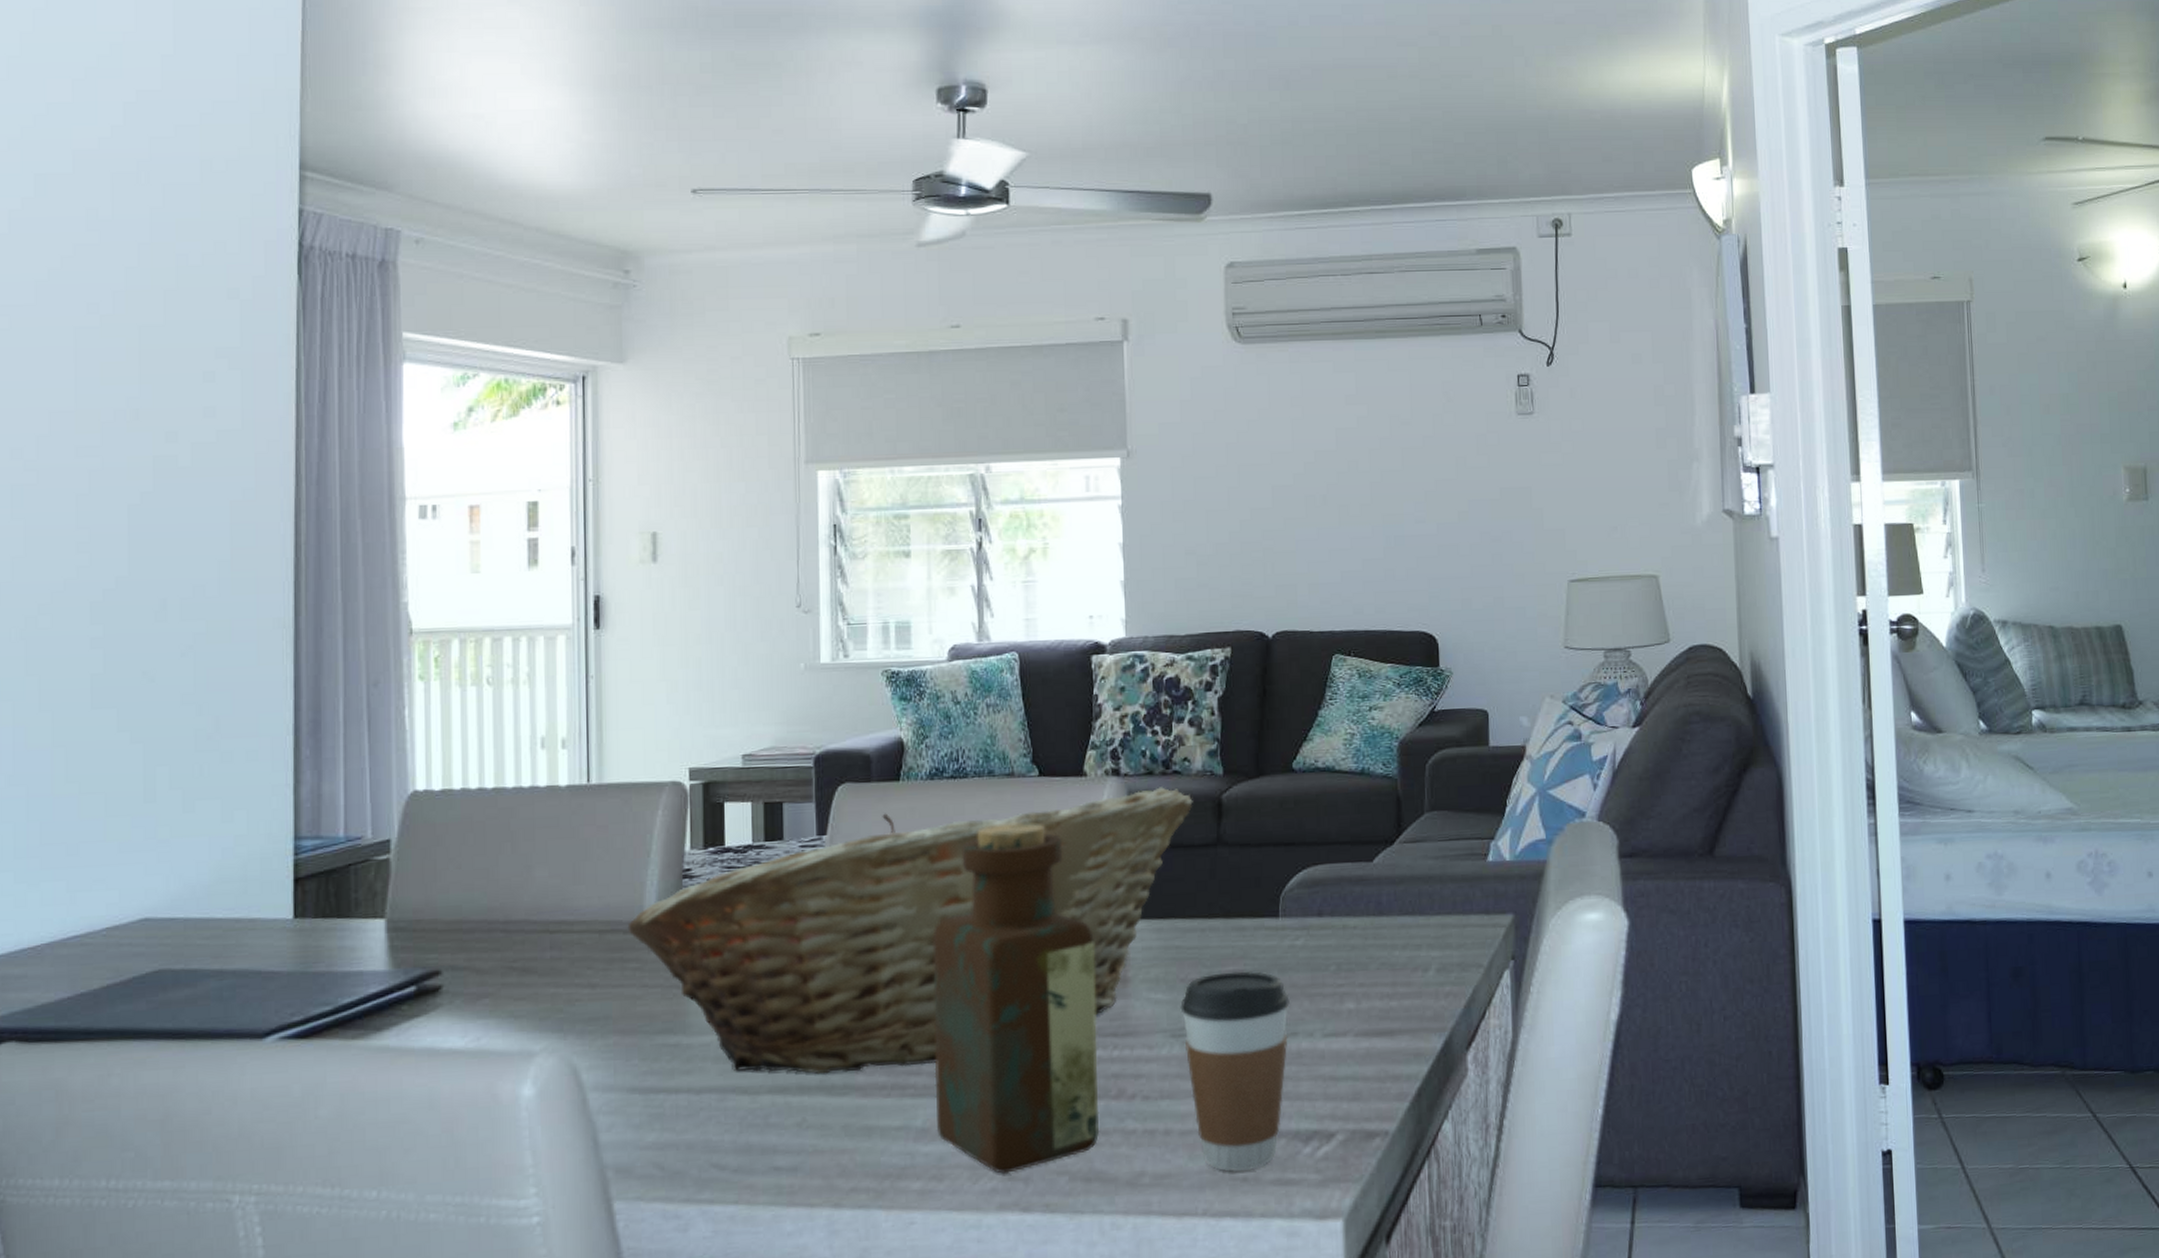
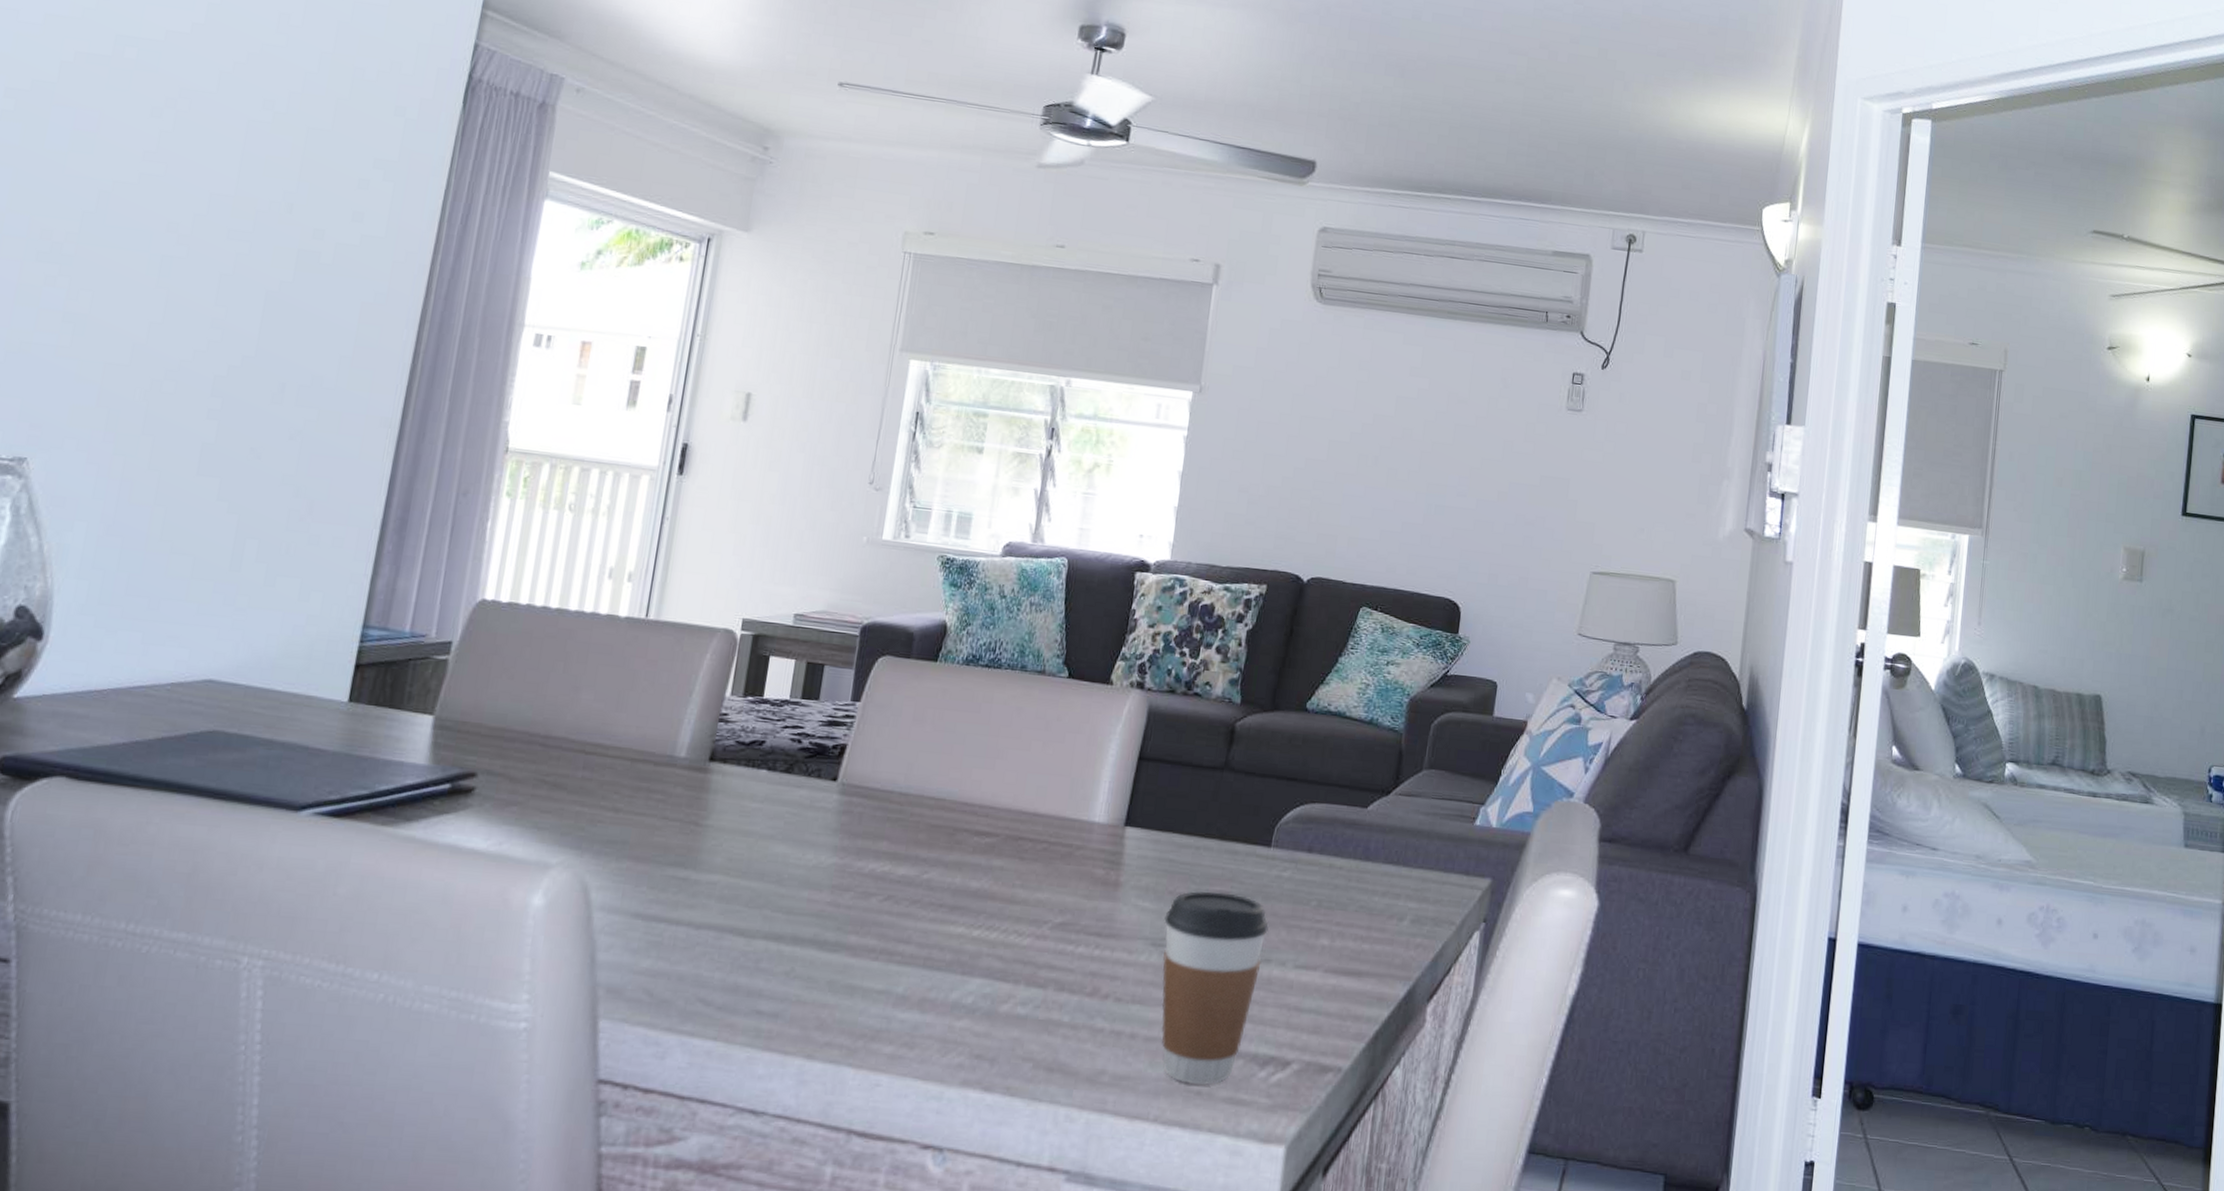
fruit basket: present [627,787,1193,1075] -> none [658,690,1208,935]
bottle: present [933,823,1100,1174] -> none [916,717,1094,1052]

